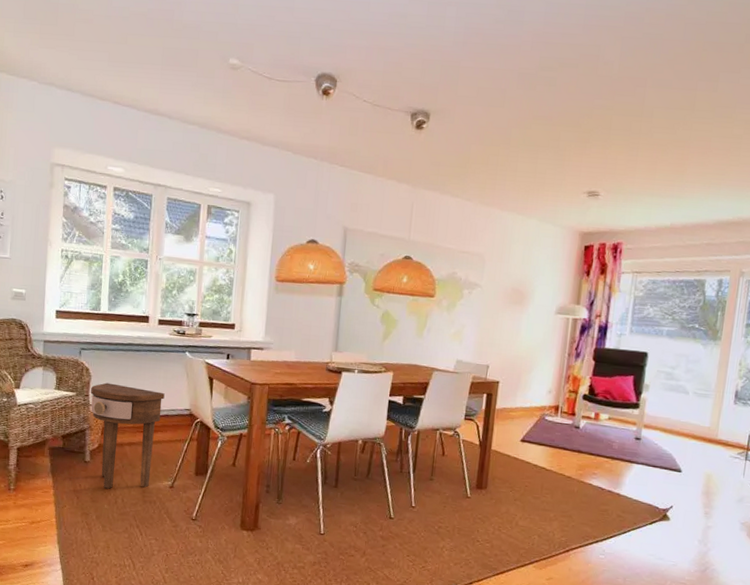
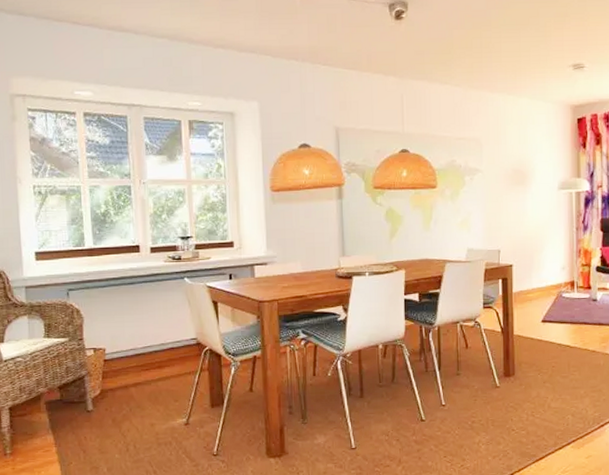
side table: present [90,382,165,489] -> none [85,322,167,437]

